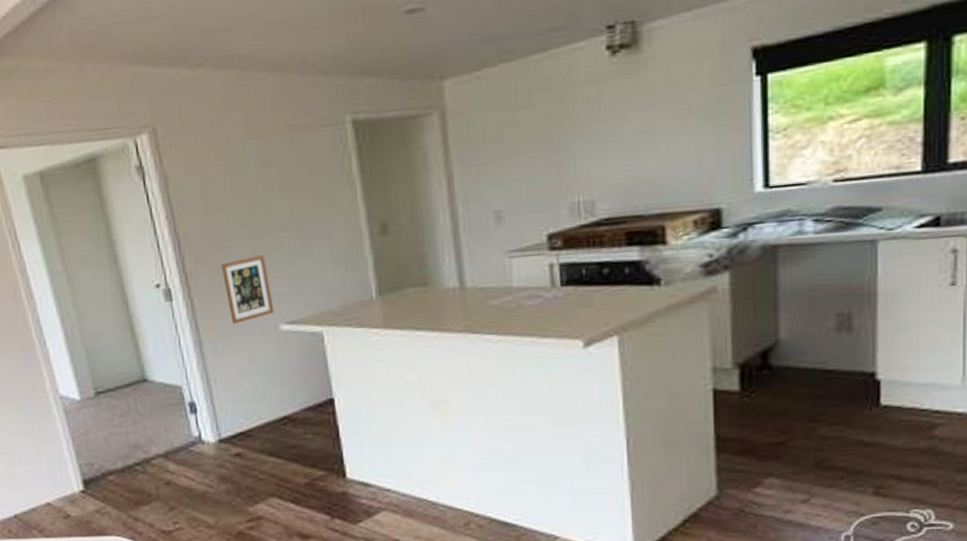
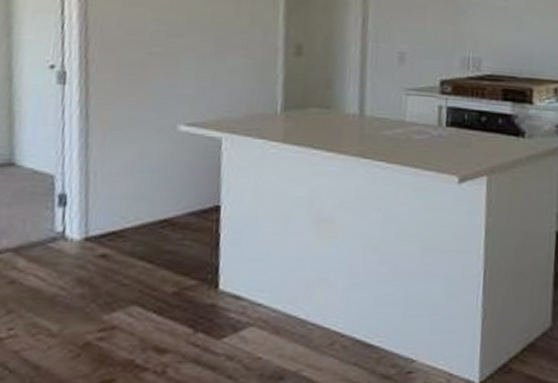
picture frame: present [220,254,274,325] -> none [127,53,177,119]

